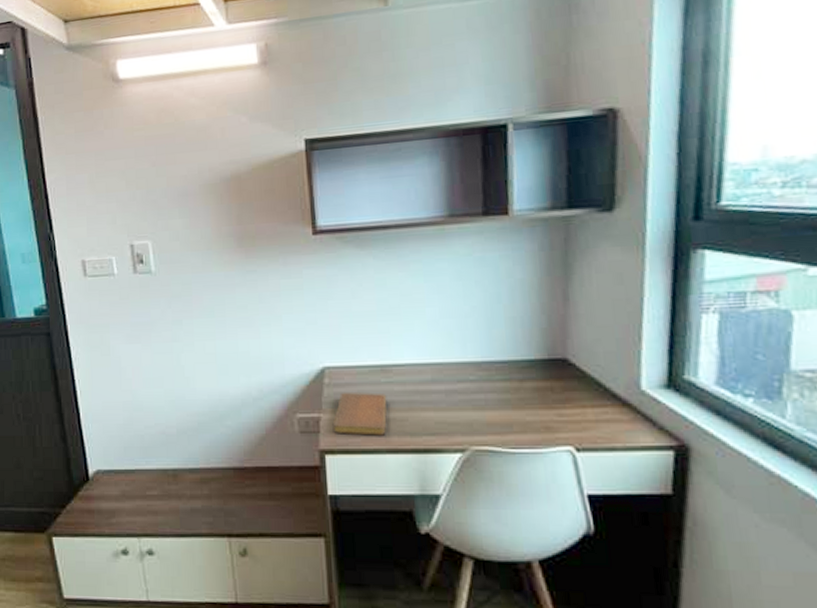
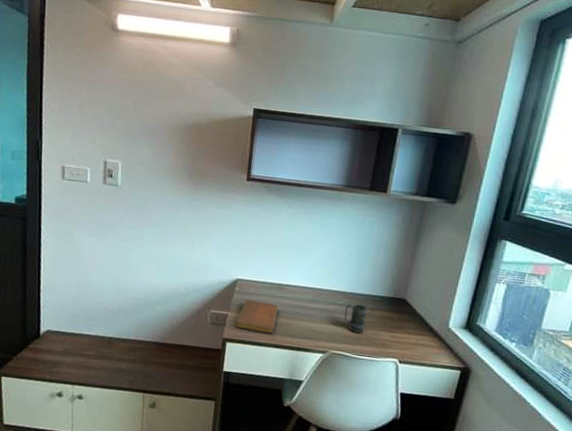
mug: none [481,375,515,417] -> present [343,303,367,334]

